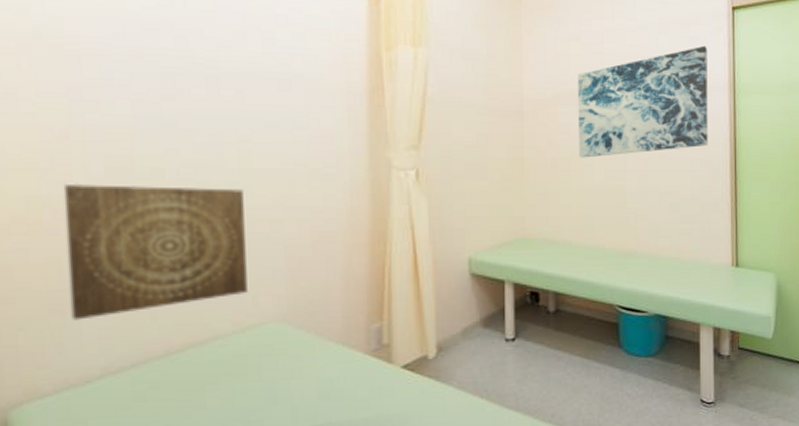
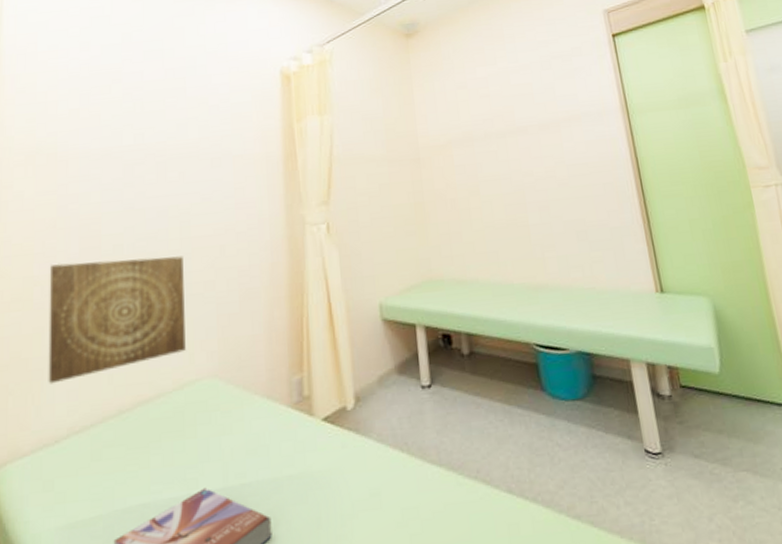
wall art: present [577,45,708,158] -> none [467,74,609,196]

